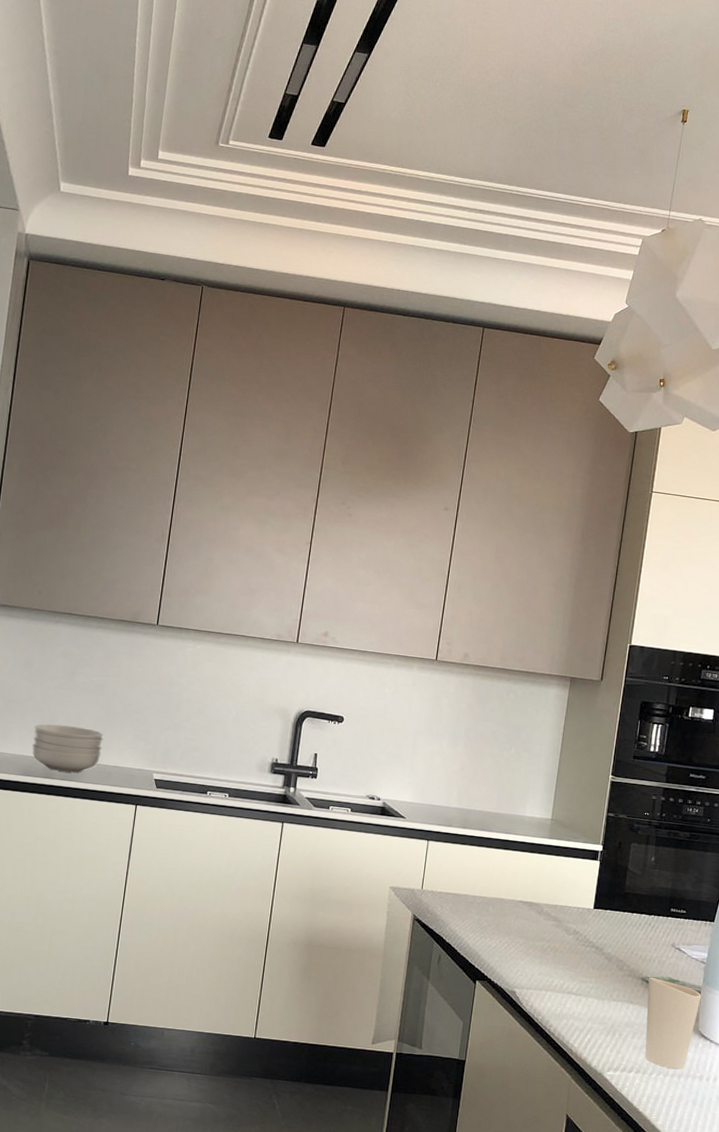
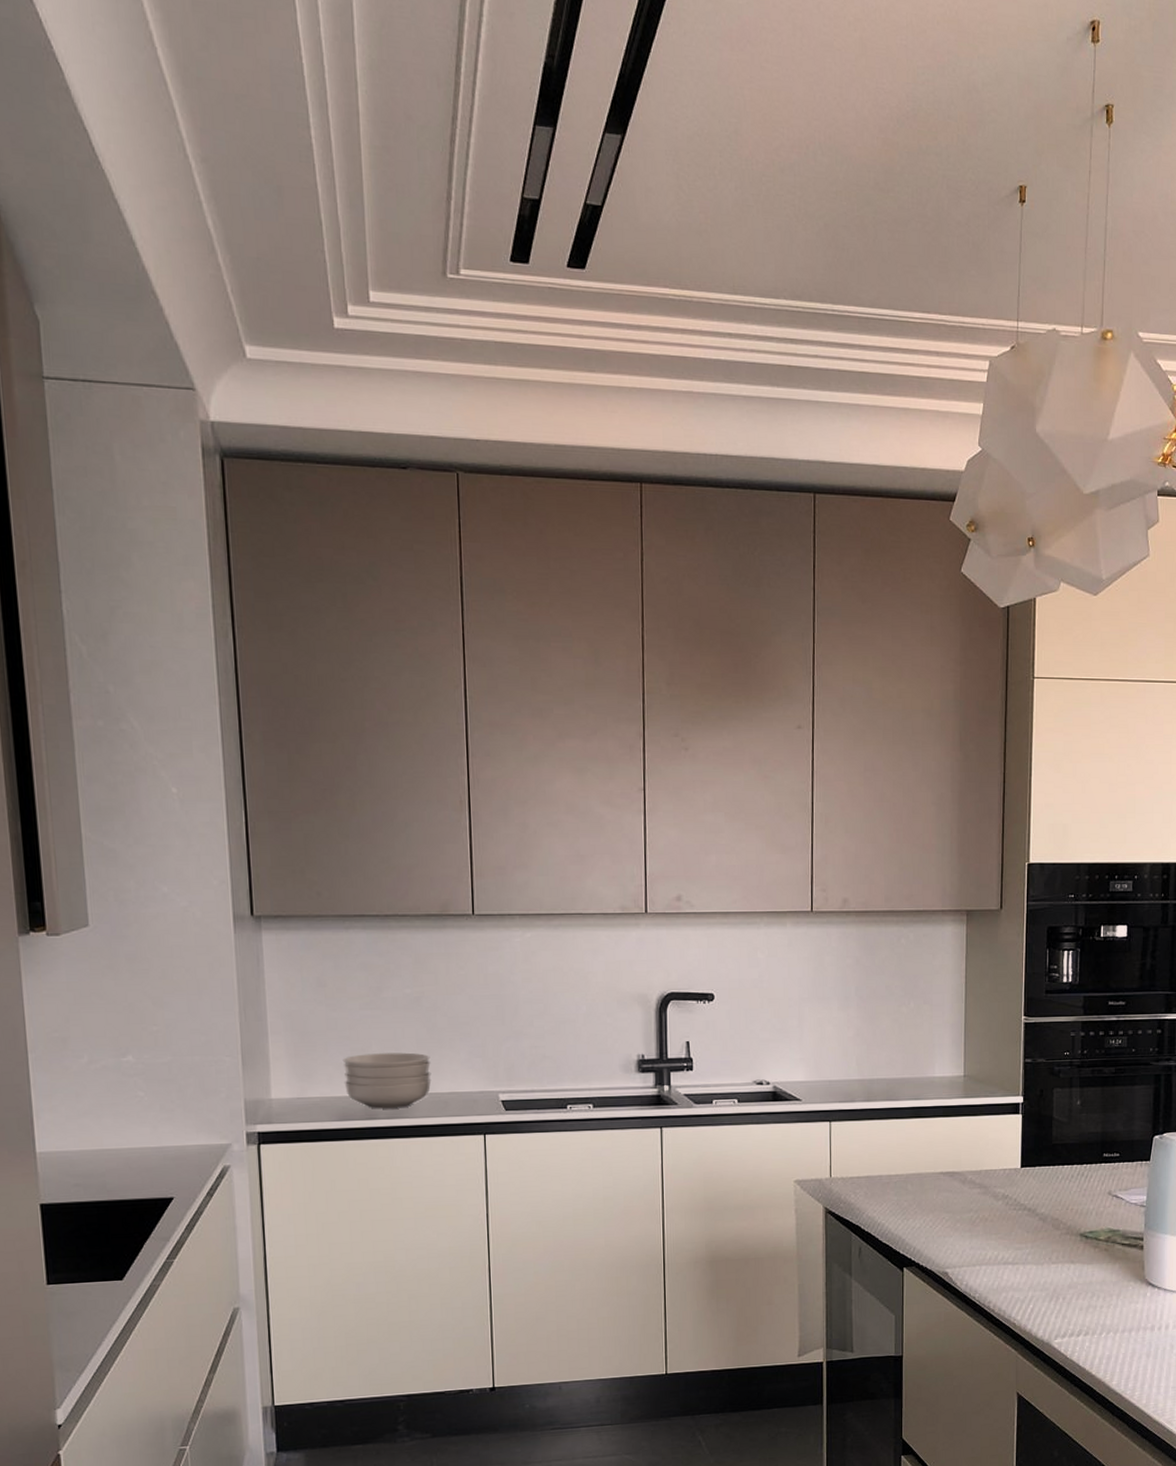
cup: present [644,977,702,1069] -> none [1087,1231,1145,1325]

